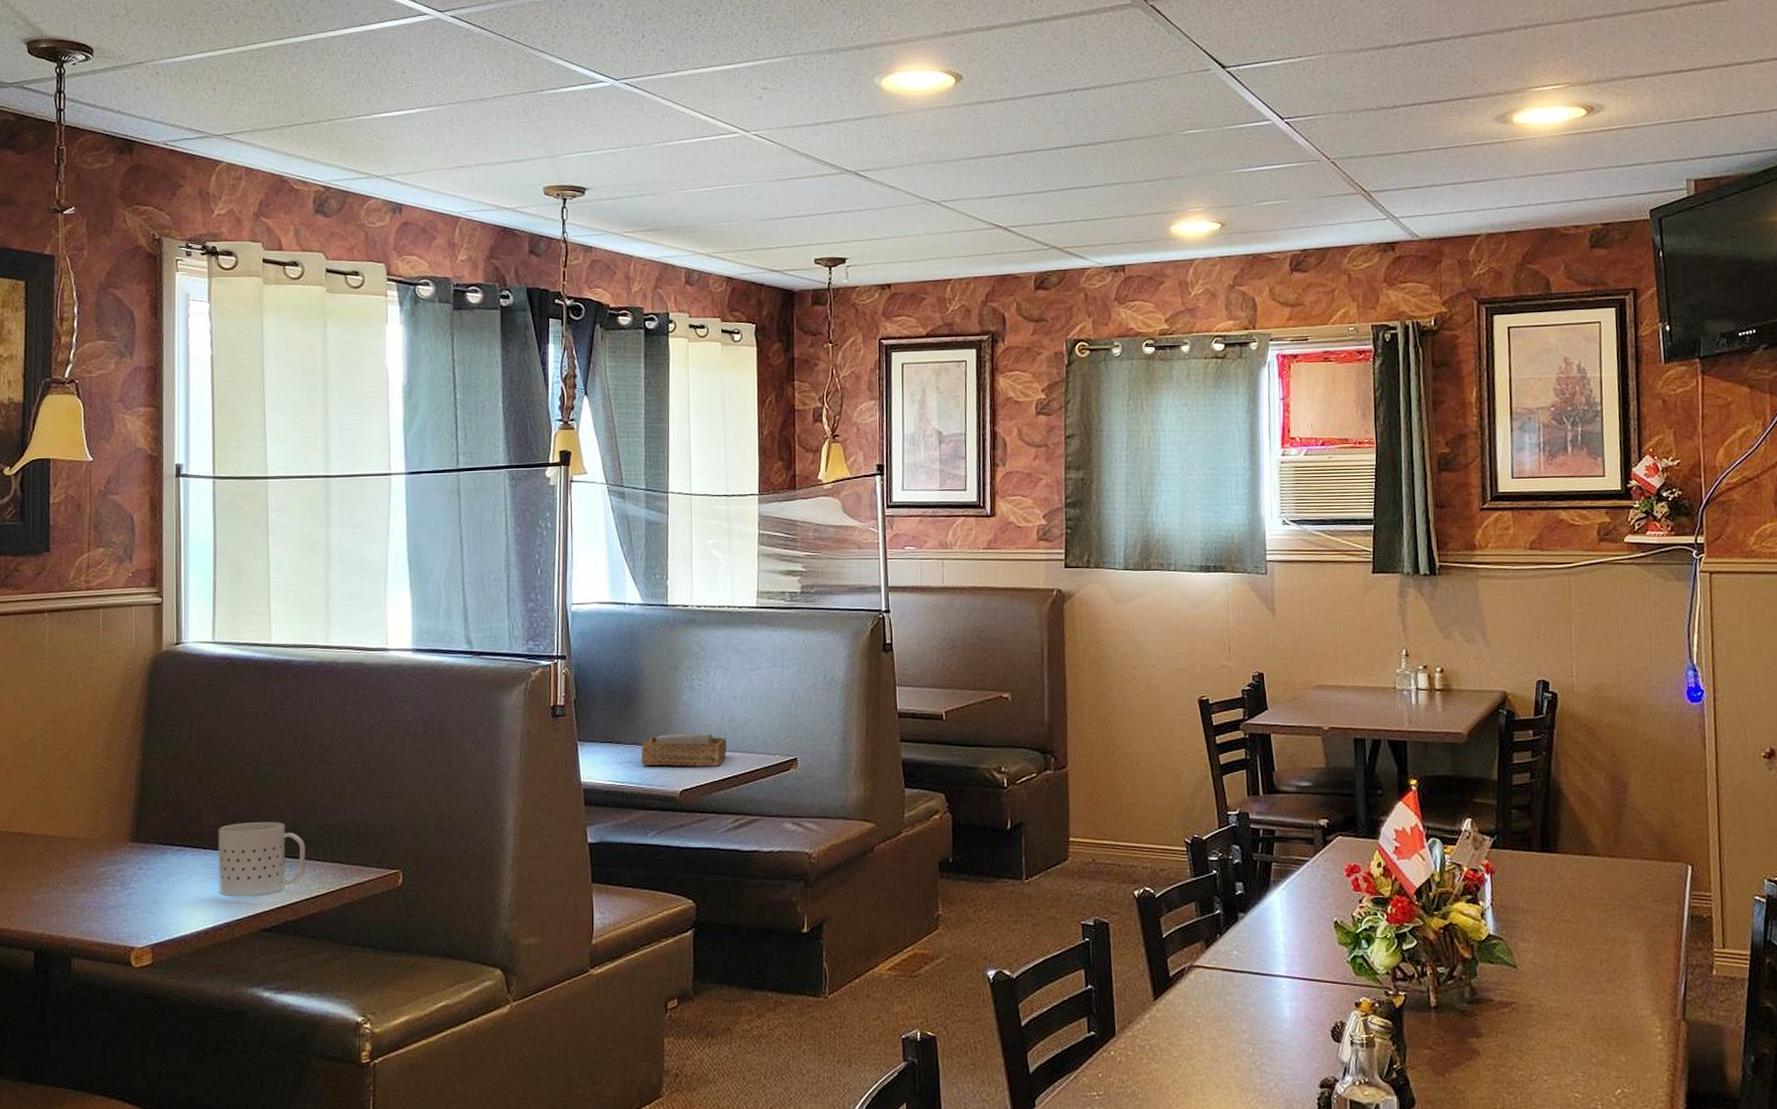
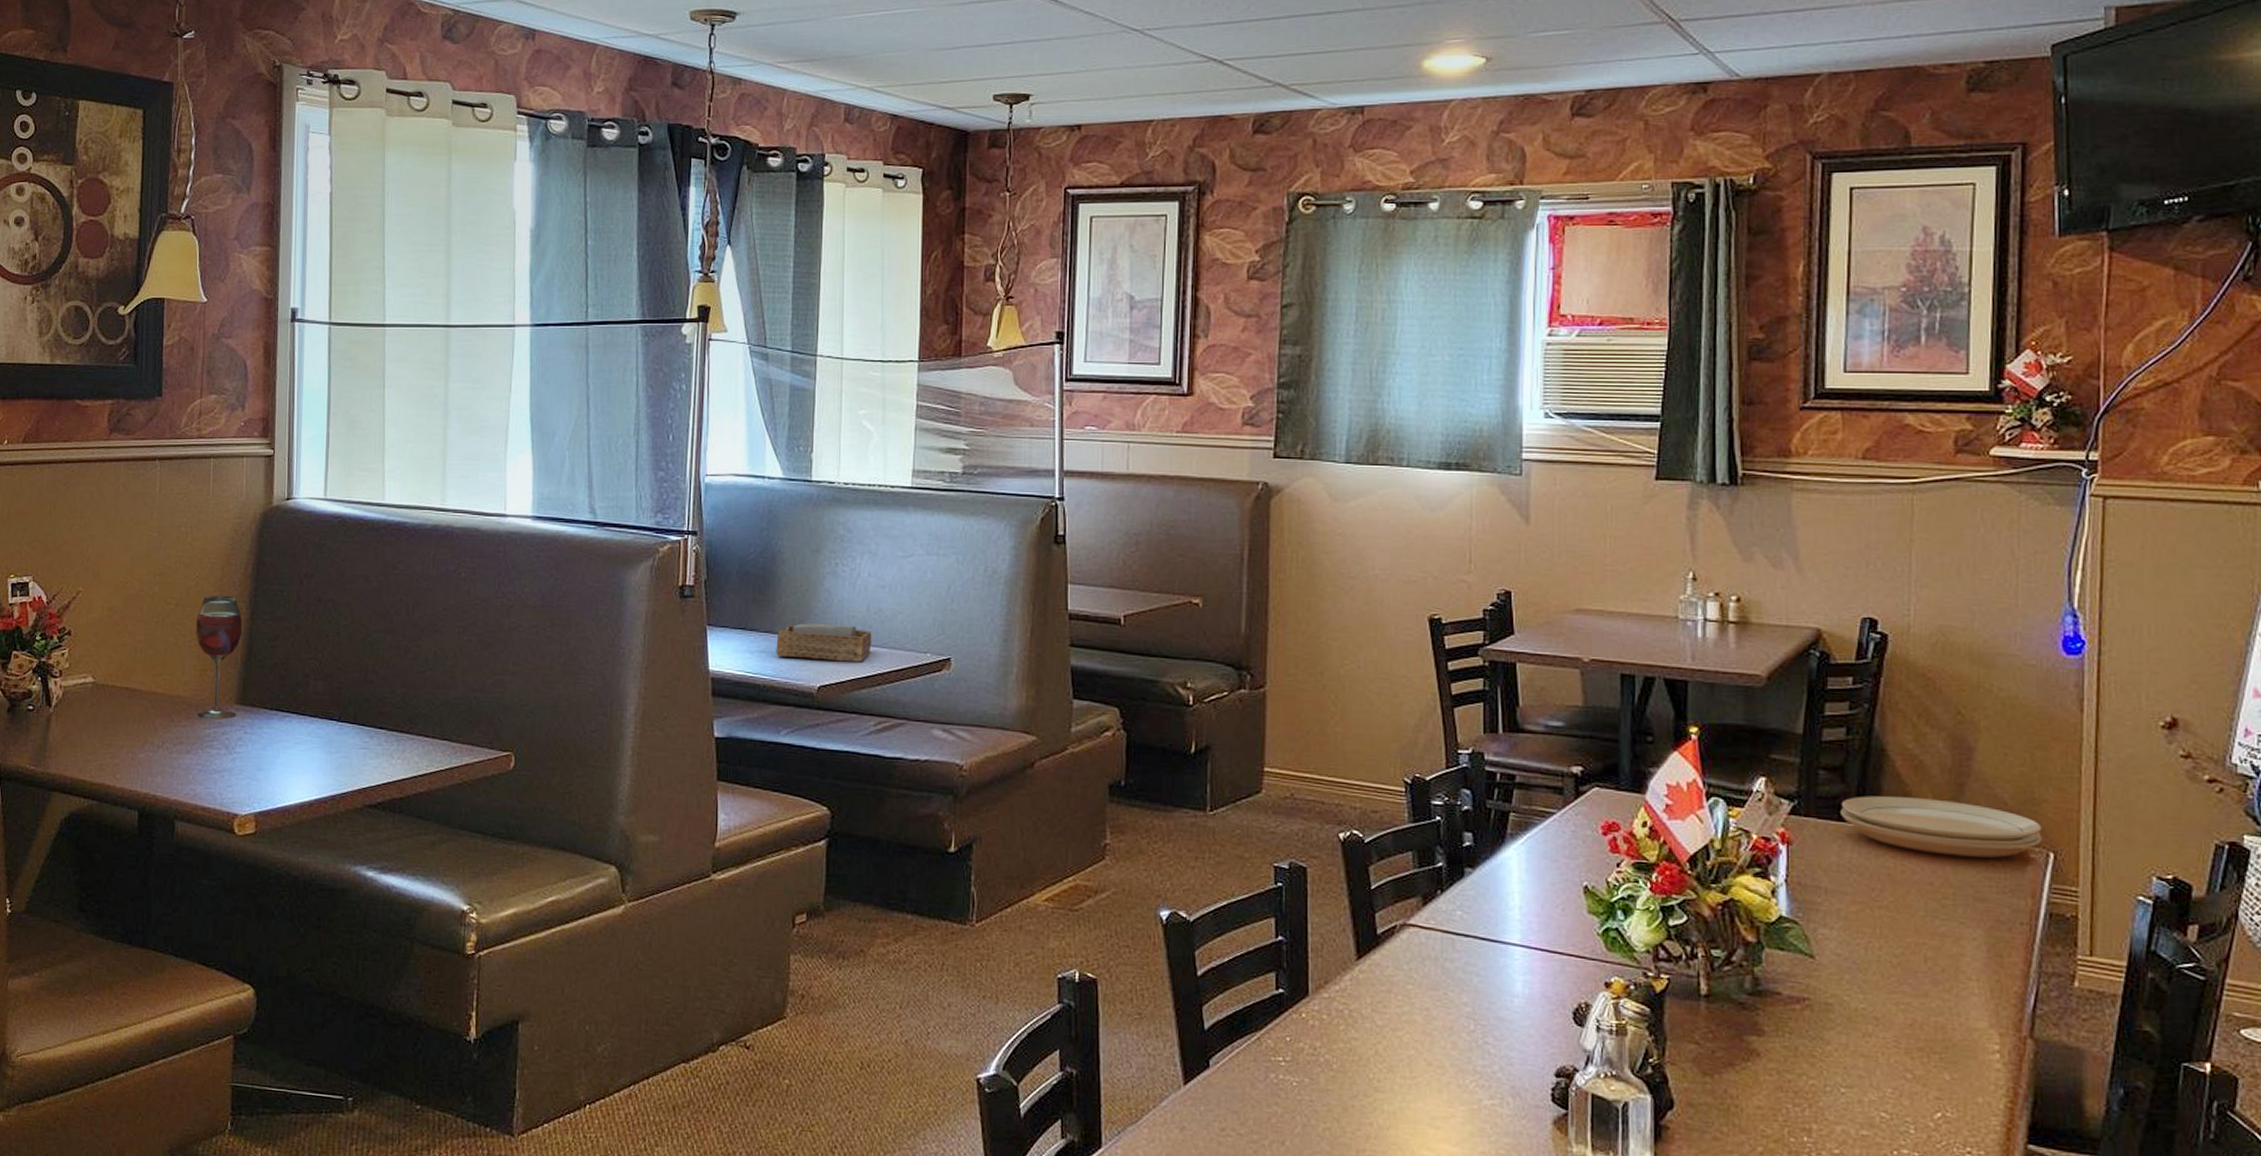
wineglass: none [88,739,135,858] -> present [195,596,243,720]
mug: present [218,822,306,897] -> none [324,691,415,771]
plate: none [1530,827,1682,874] -> present [1841,796,2042,858]

